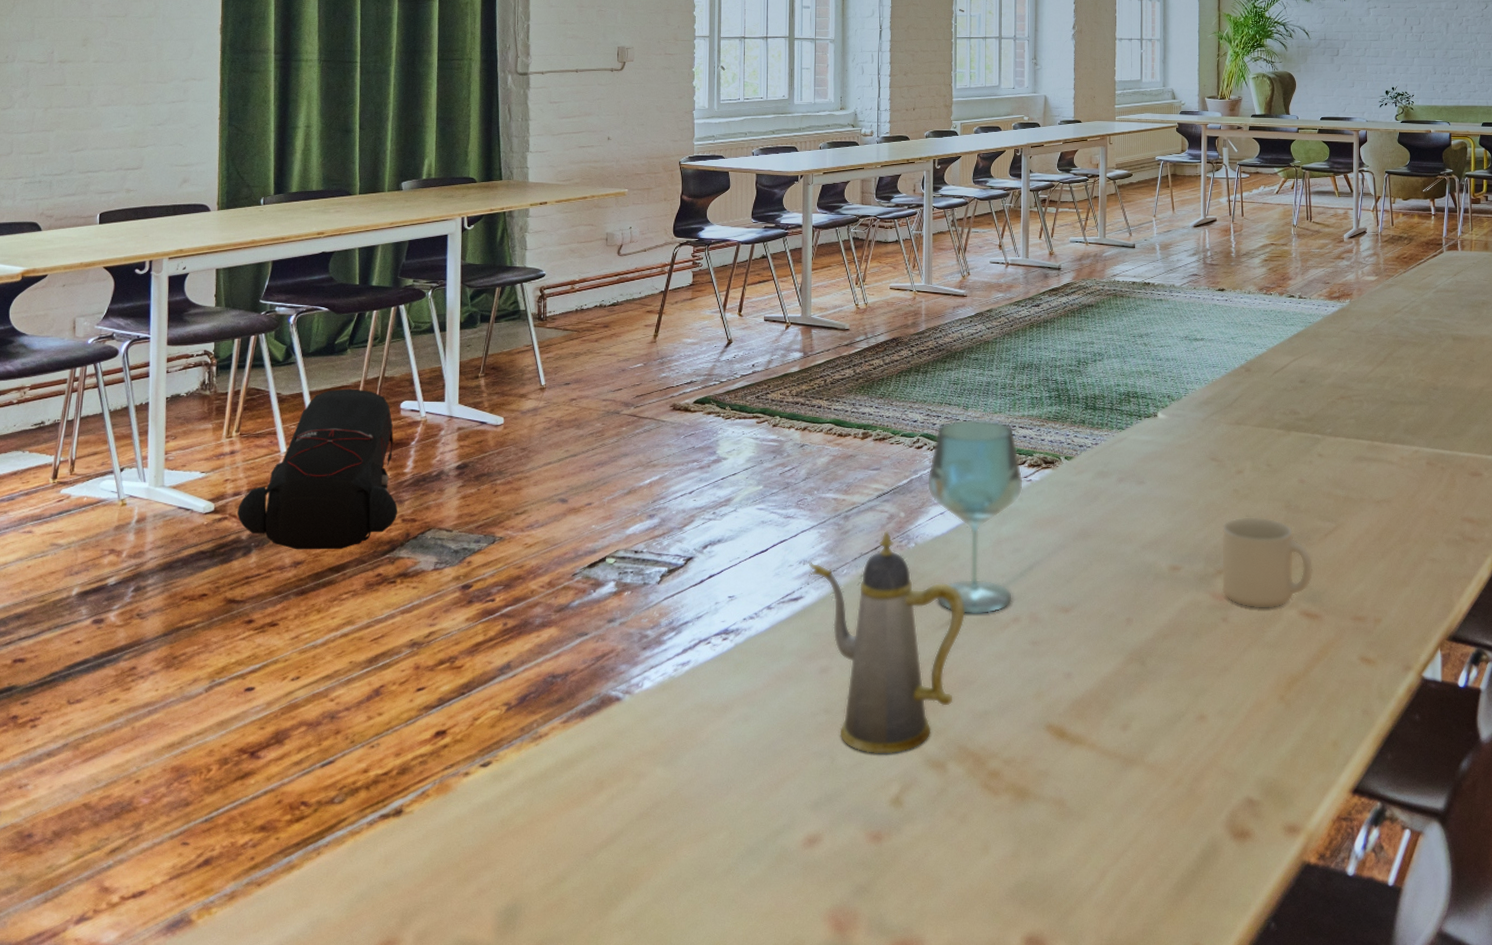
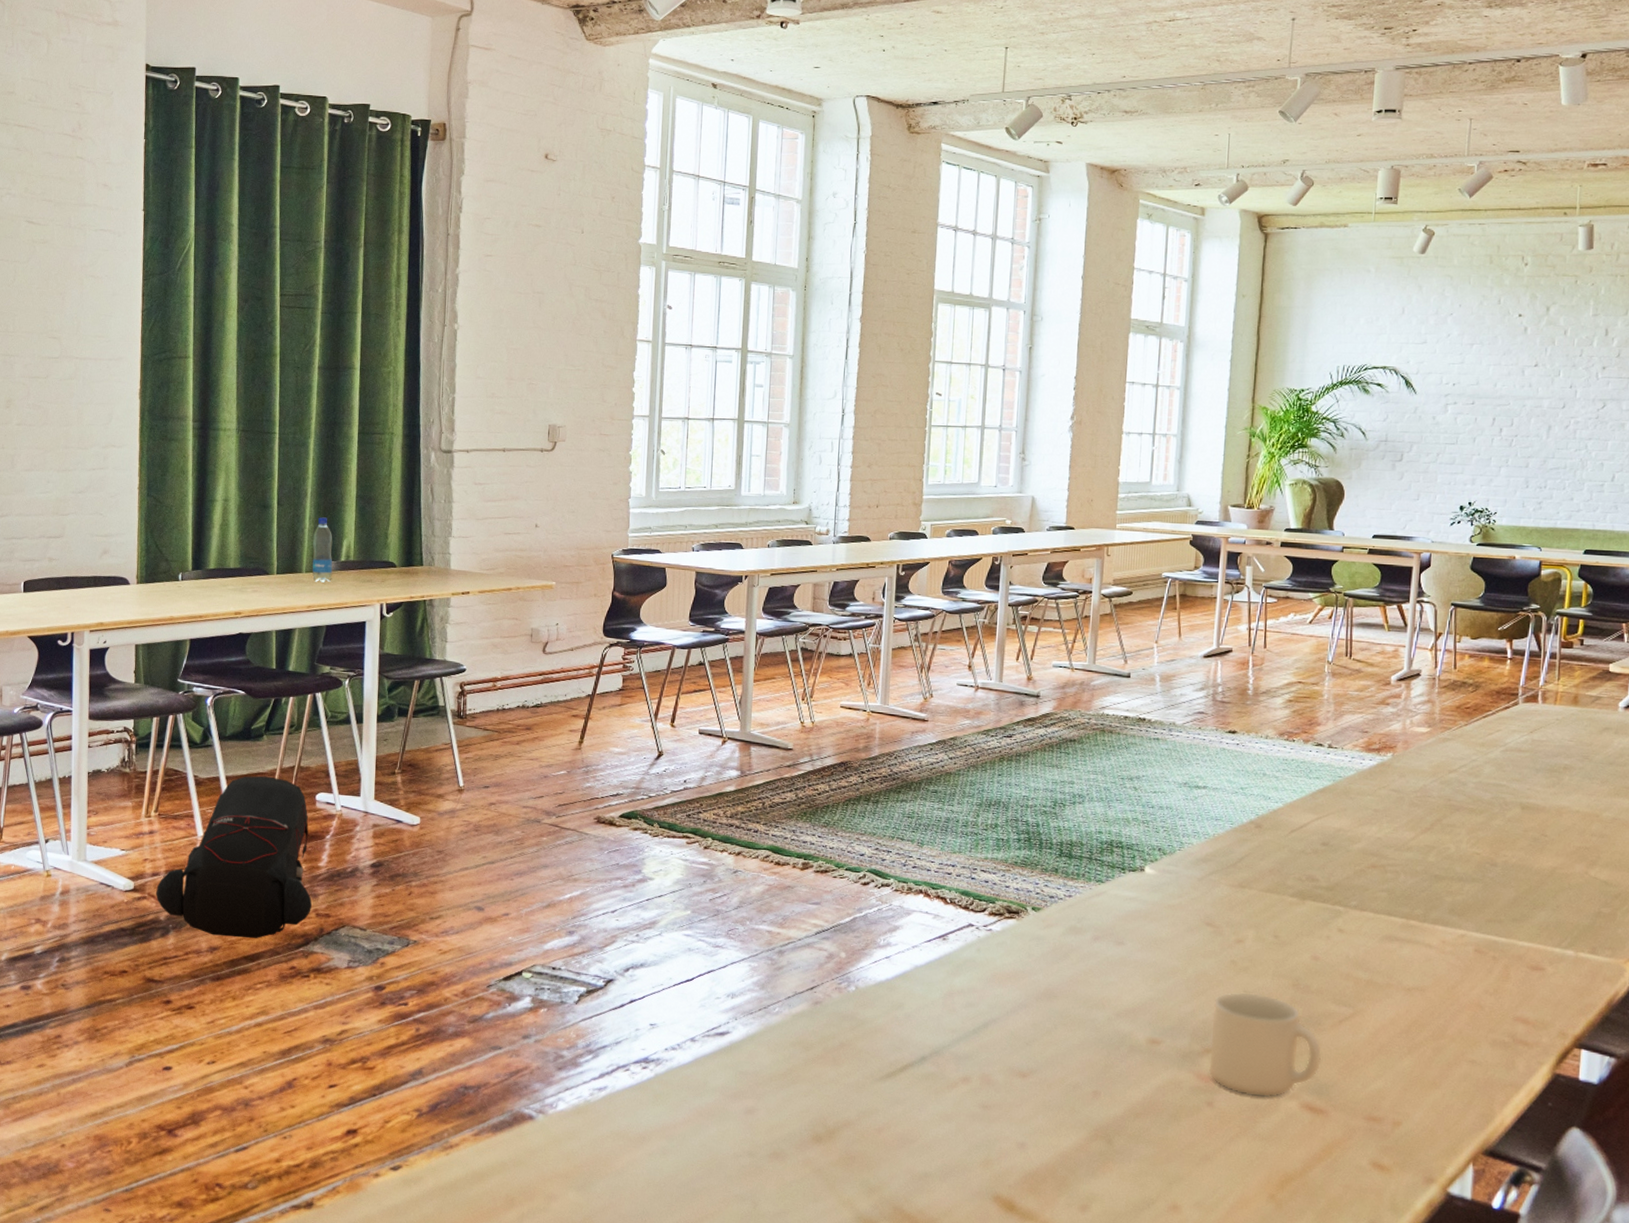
bottle: none [394,139,415,200] -> present [312,517,333,583]
coffee pot: present [808,530,966,754] -> none [737,970,909,1207]
wine glass: present [926,419,1024,614] -> none [871,856,983,1070]

